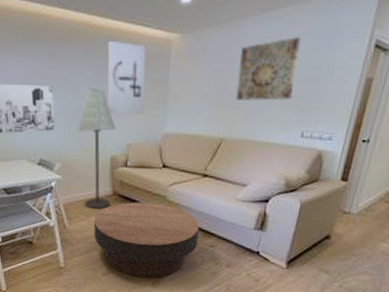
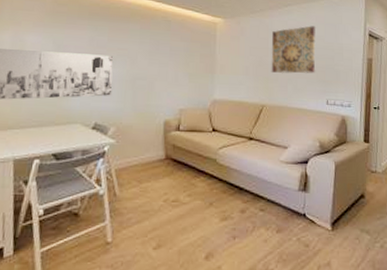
floor lamp: present [78,88,116,210] -> none [134,59,170,175]
coffee table: present [94,202,199,278] -> none [145,166,248,250]
wall art: present [107,41,146,114] -> none [162,21,196,82]

